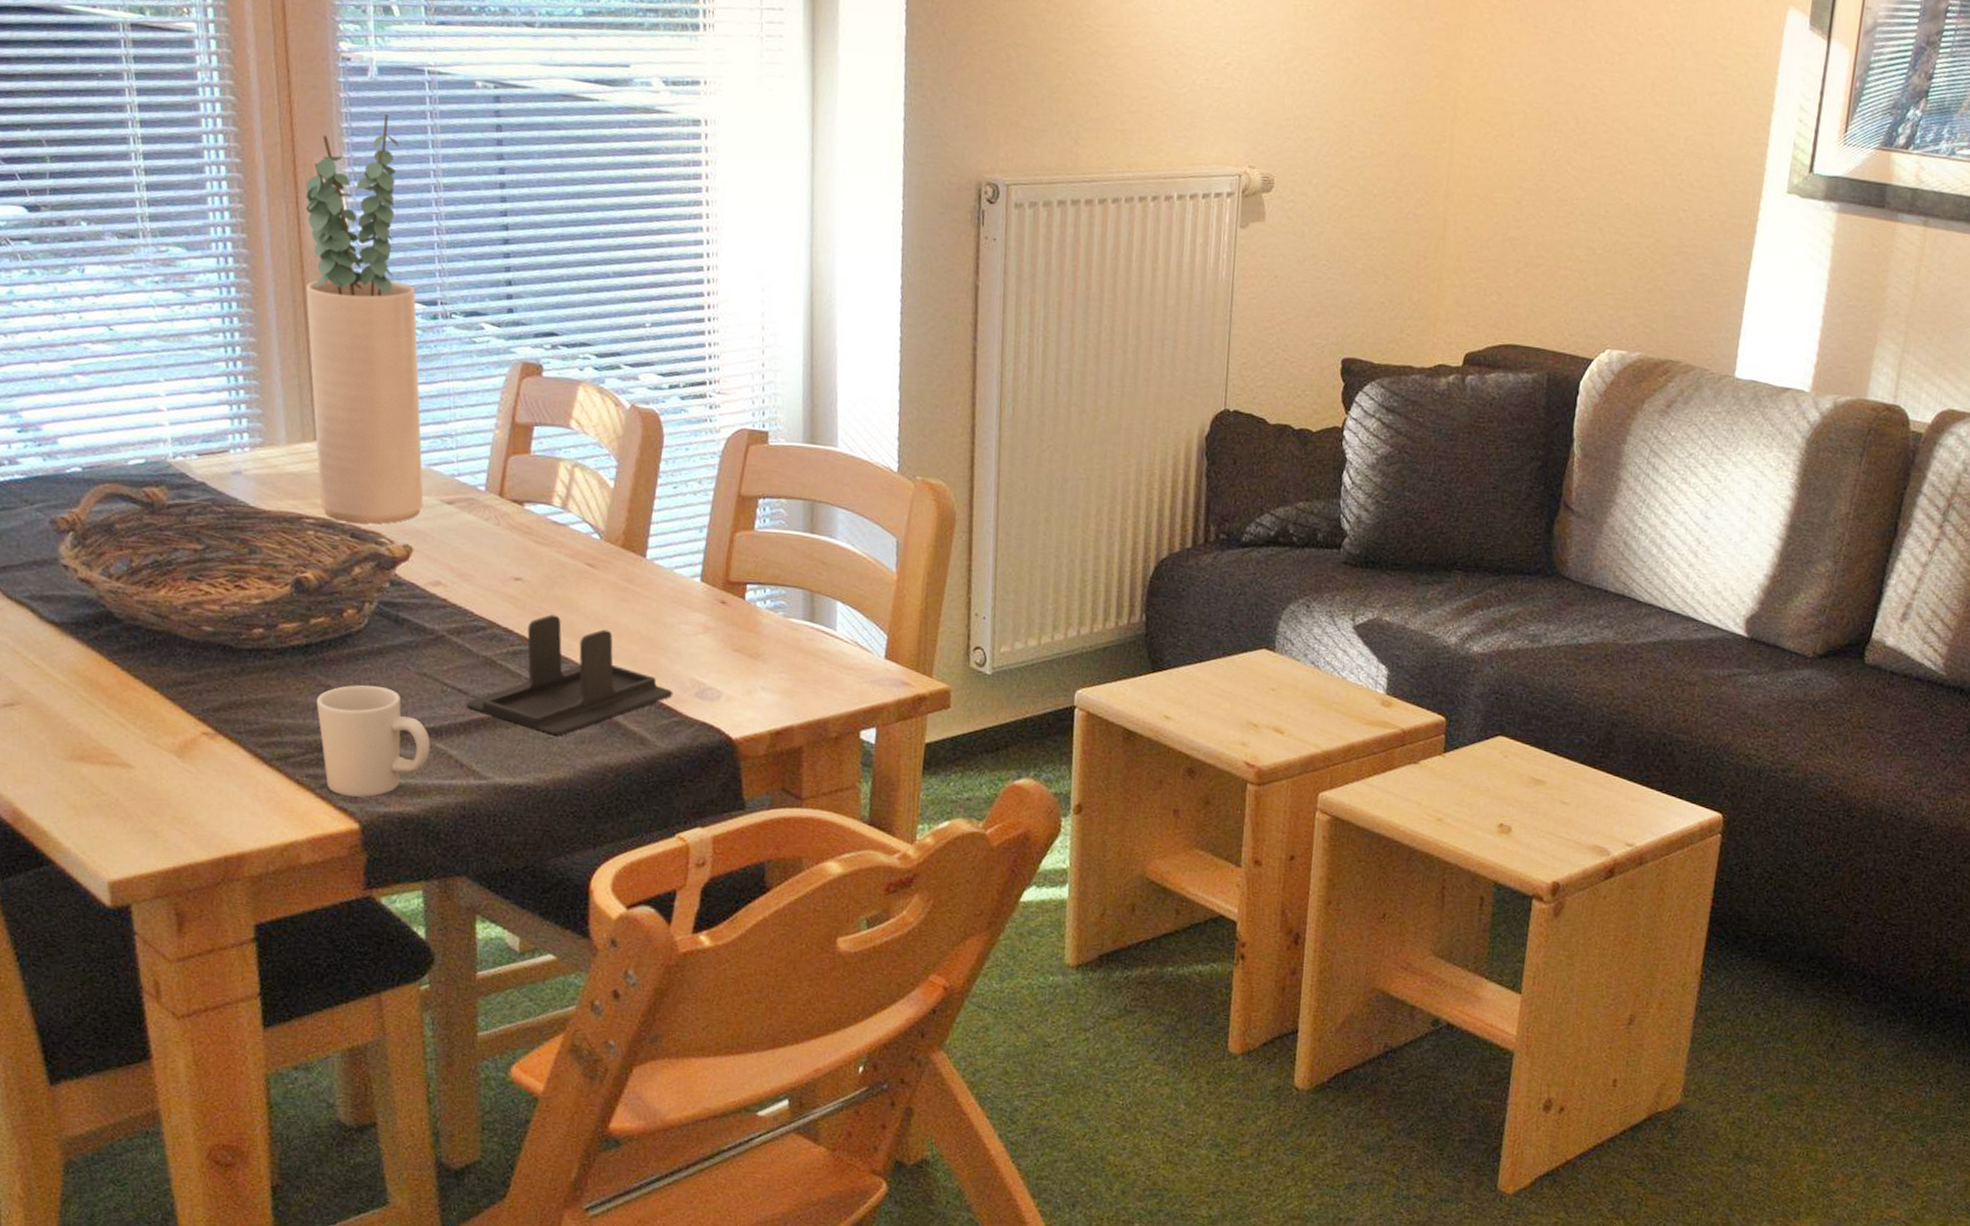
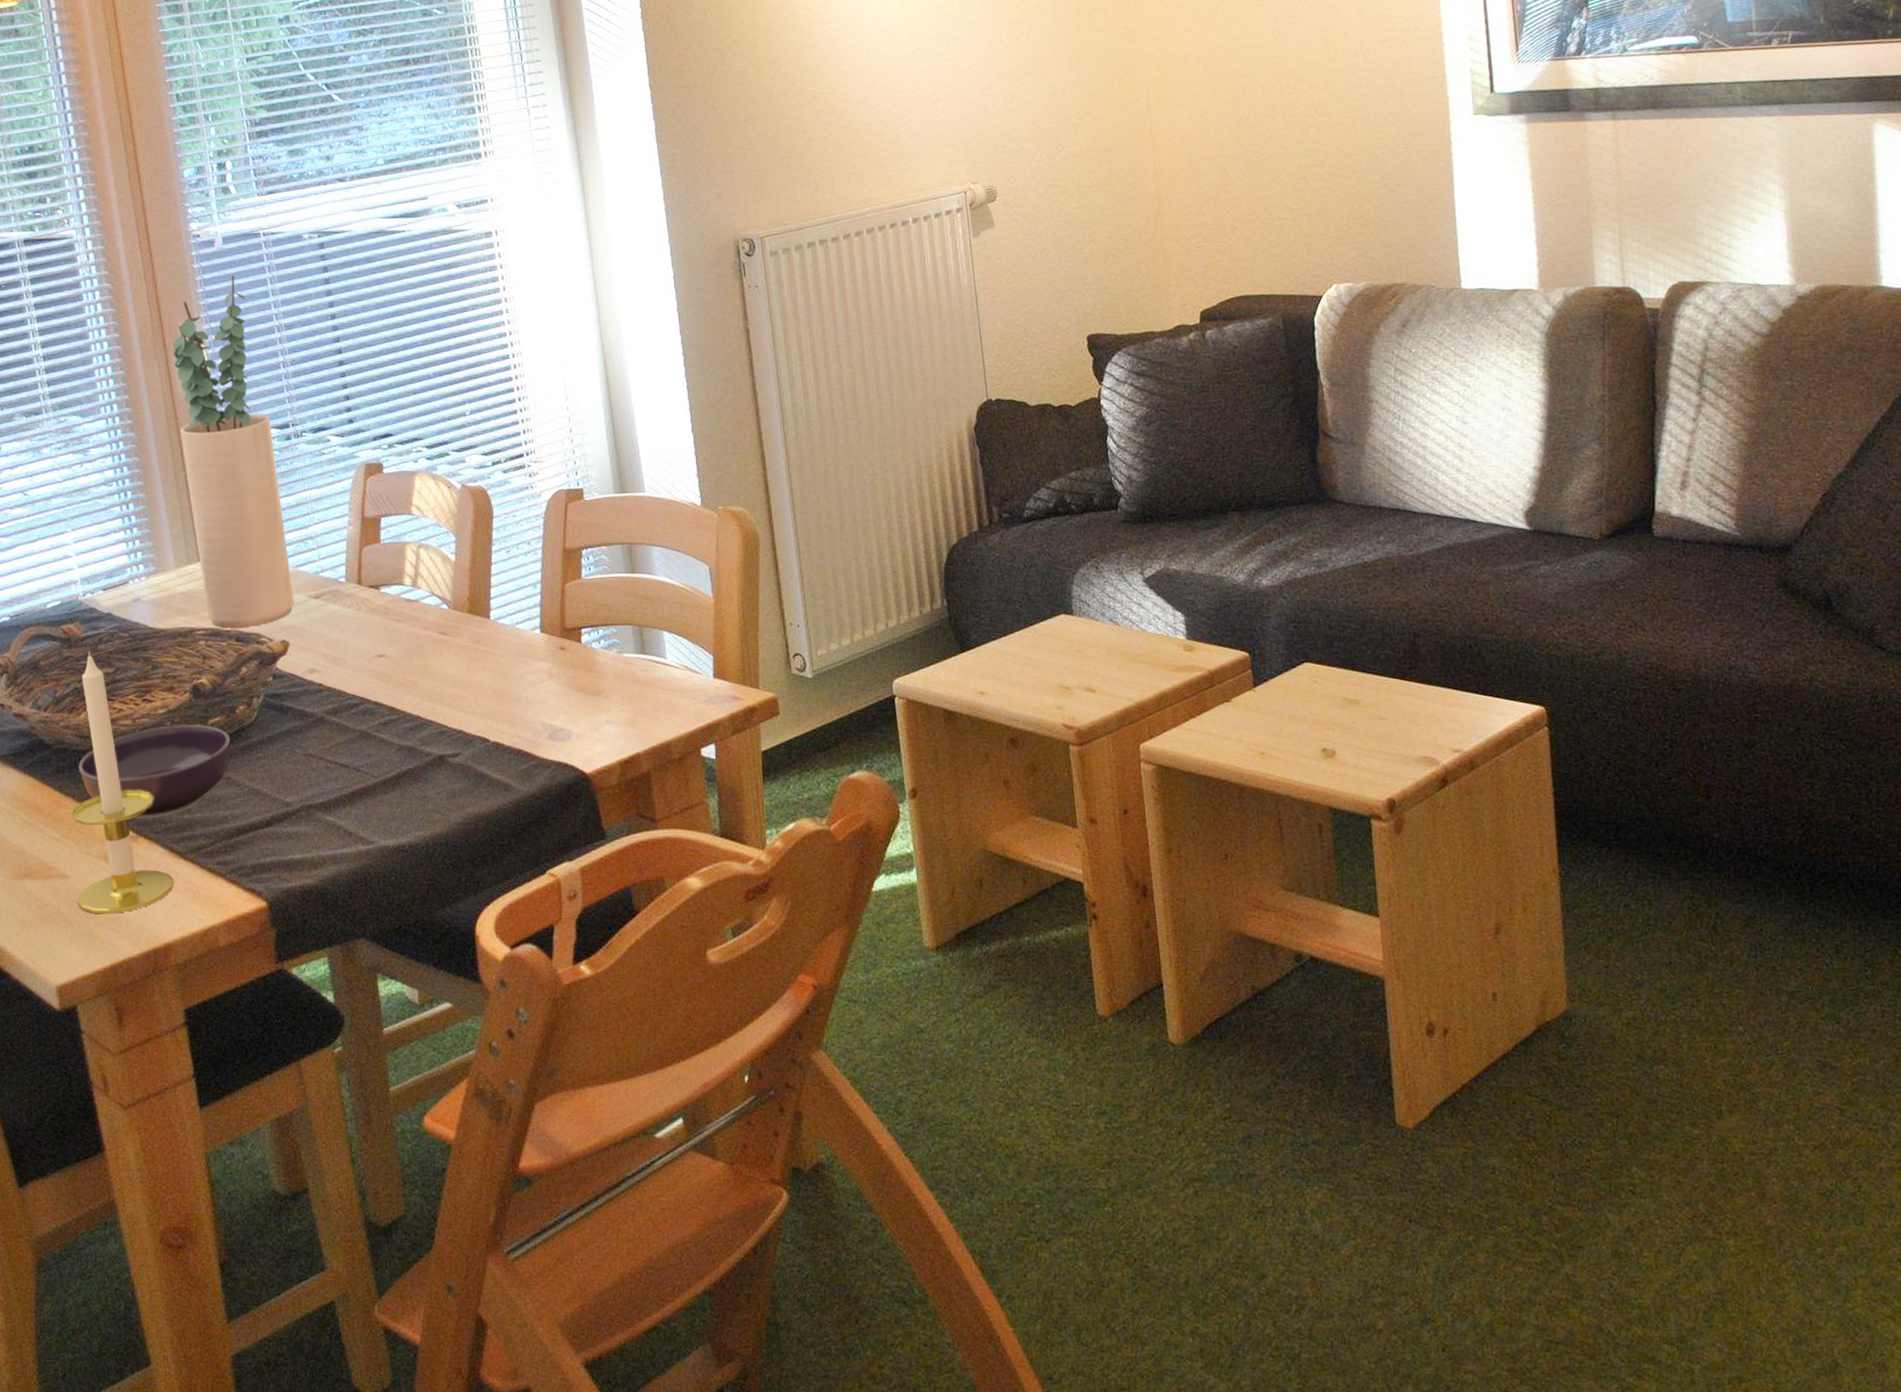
candle: none [139,521,255,813] -> present [70,651,174,914]
bowl: none [152,618,334,718] -> present [78,724,230,819]
mug: present [316,685,431,797] -> none [220,771,322,877]
napkin holder: present [466,614,673,735] -> none [348,683,529,793]

